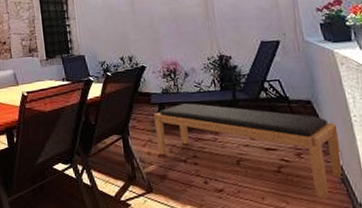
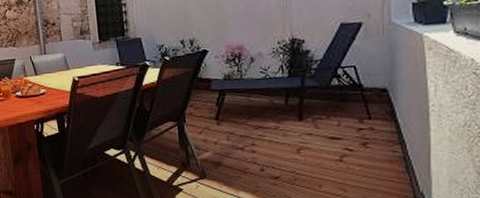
bench: present [153,103,346,200] -> none [213,90,412,189]

